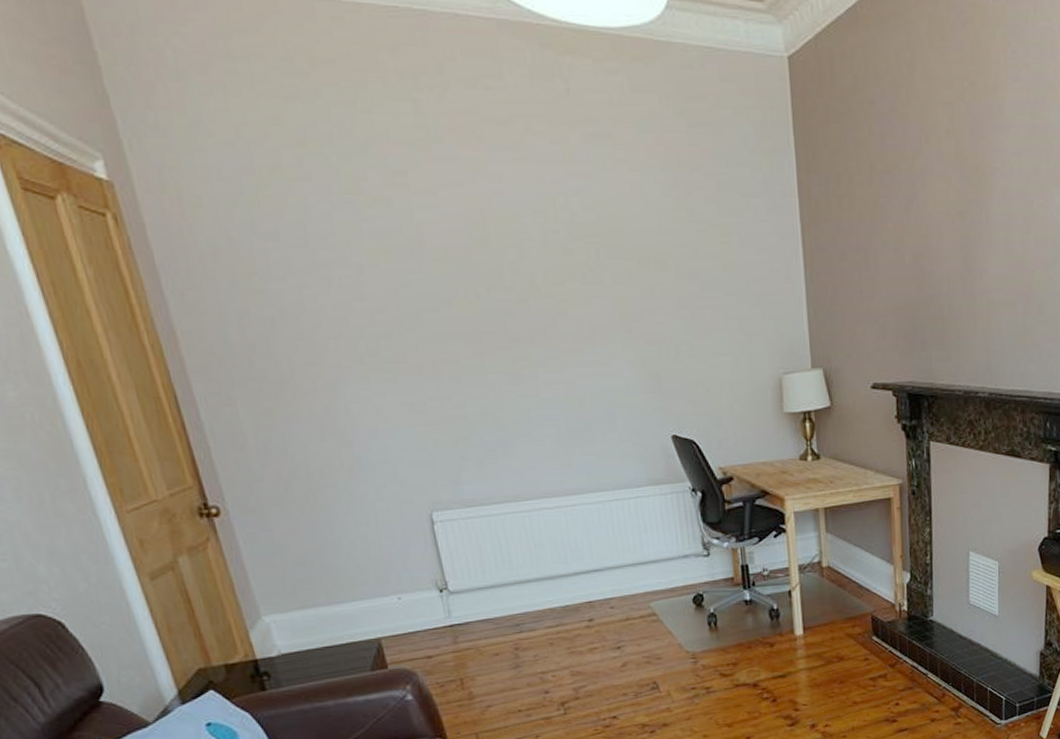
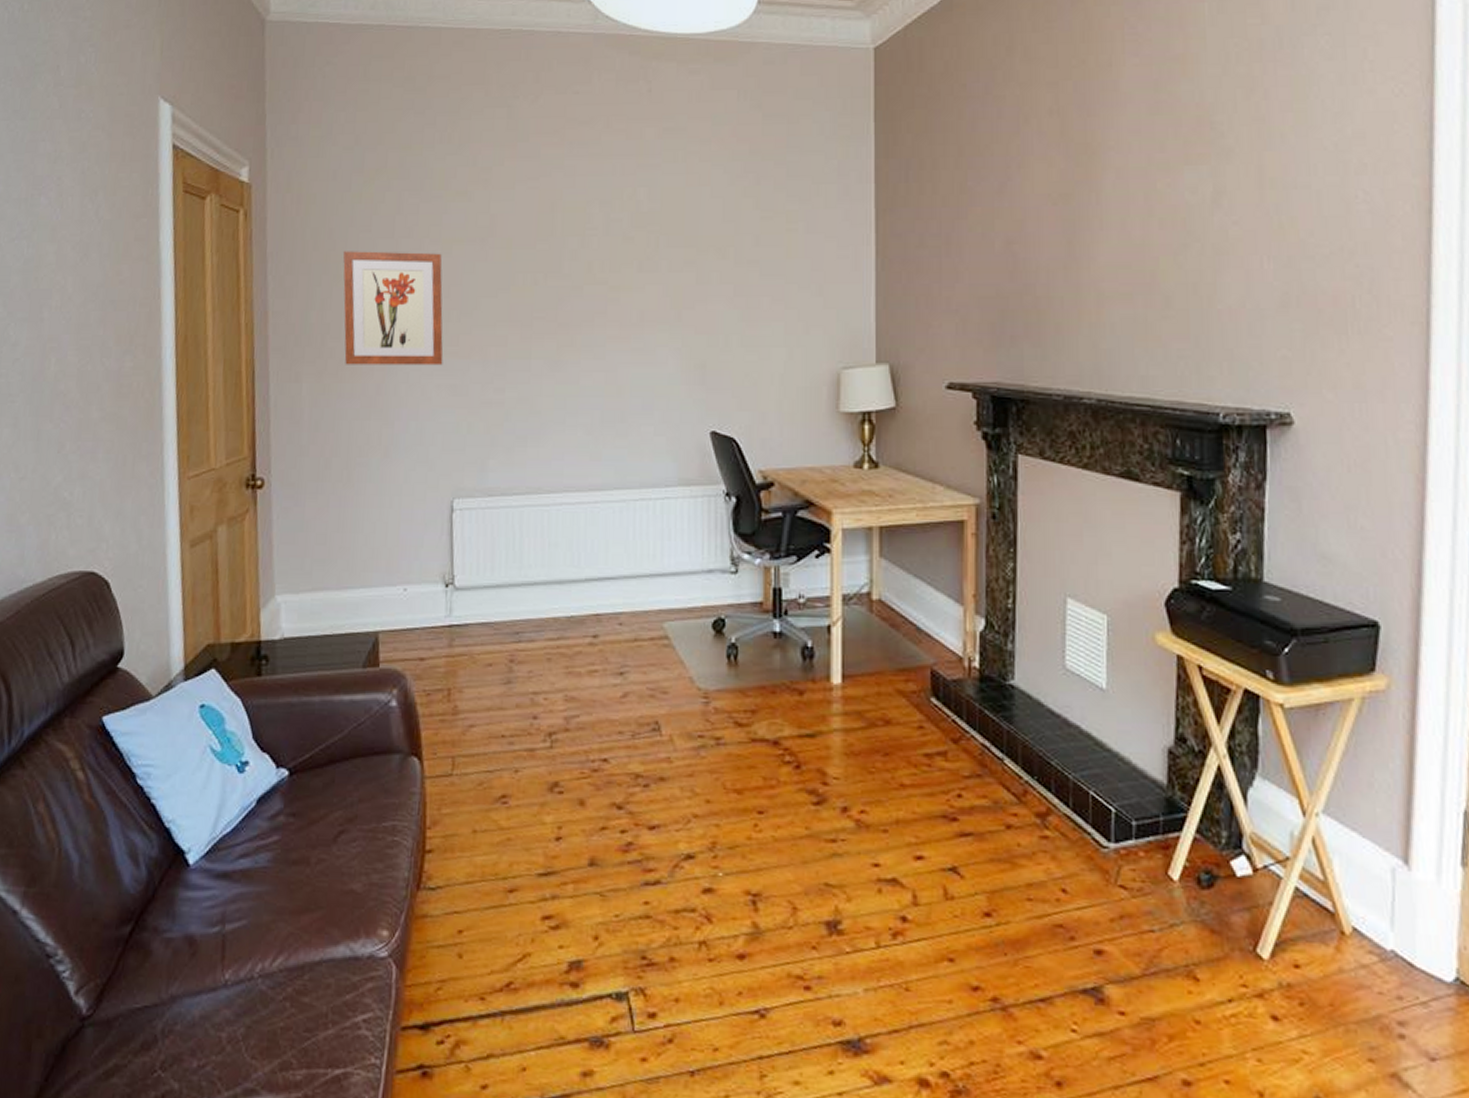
wall art: none [252,262,394,386] -> present [343,251,444,366]

